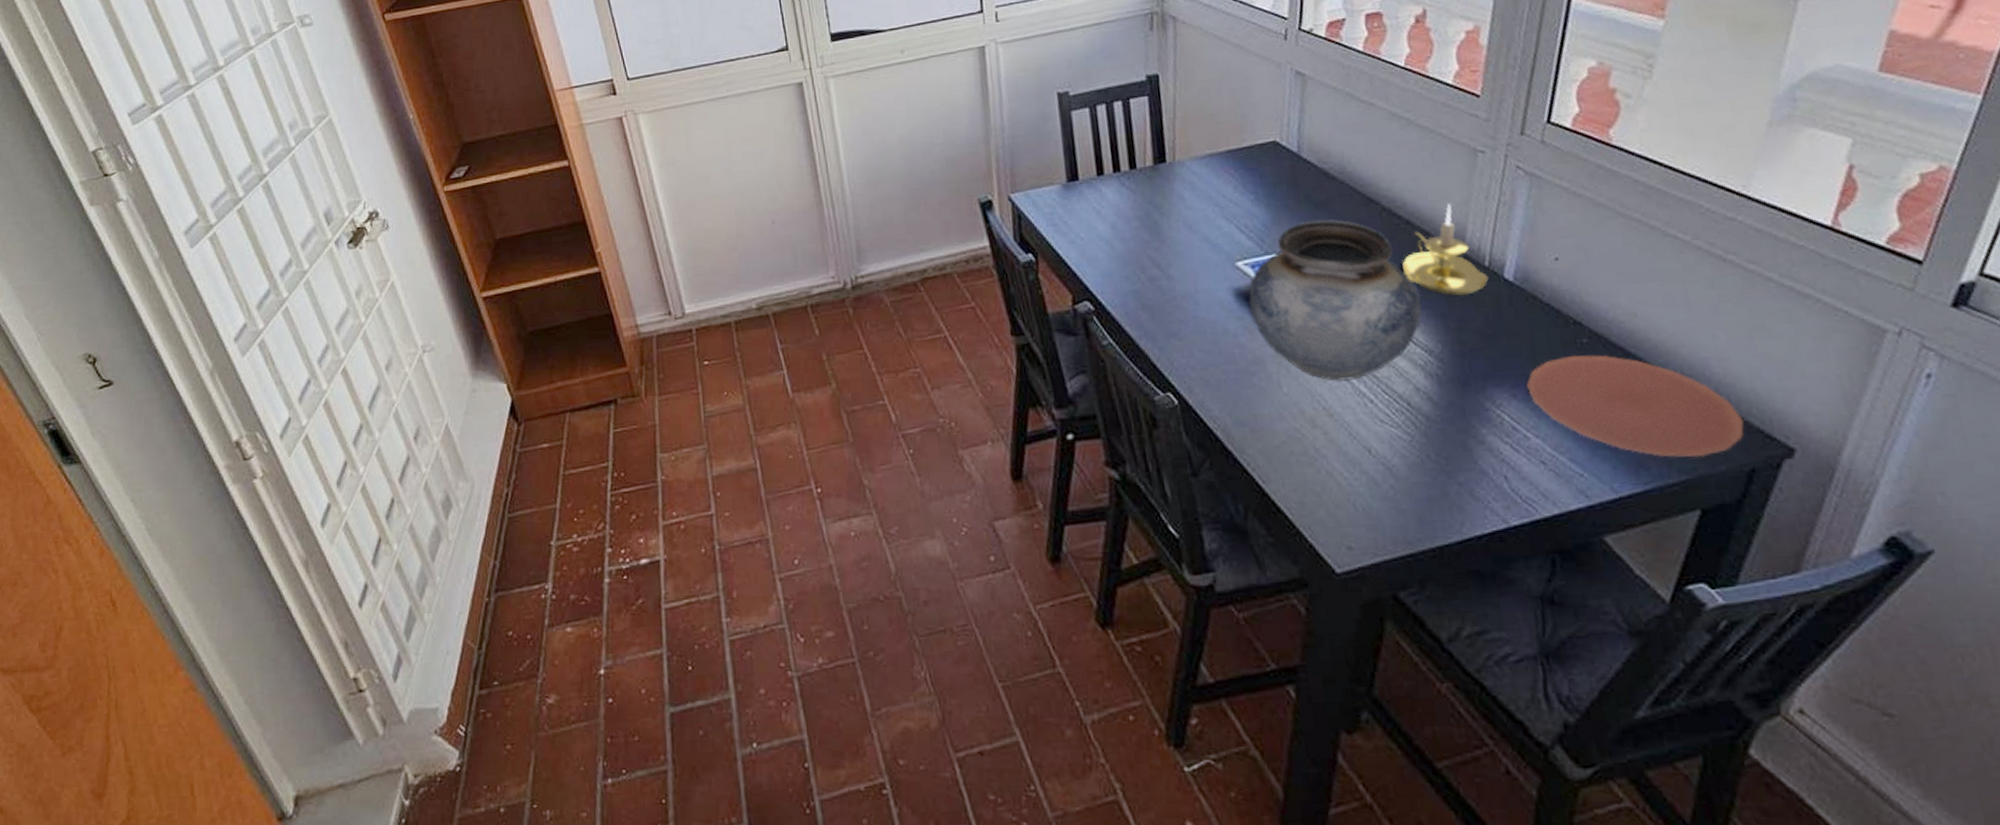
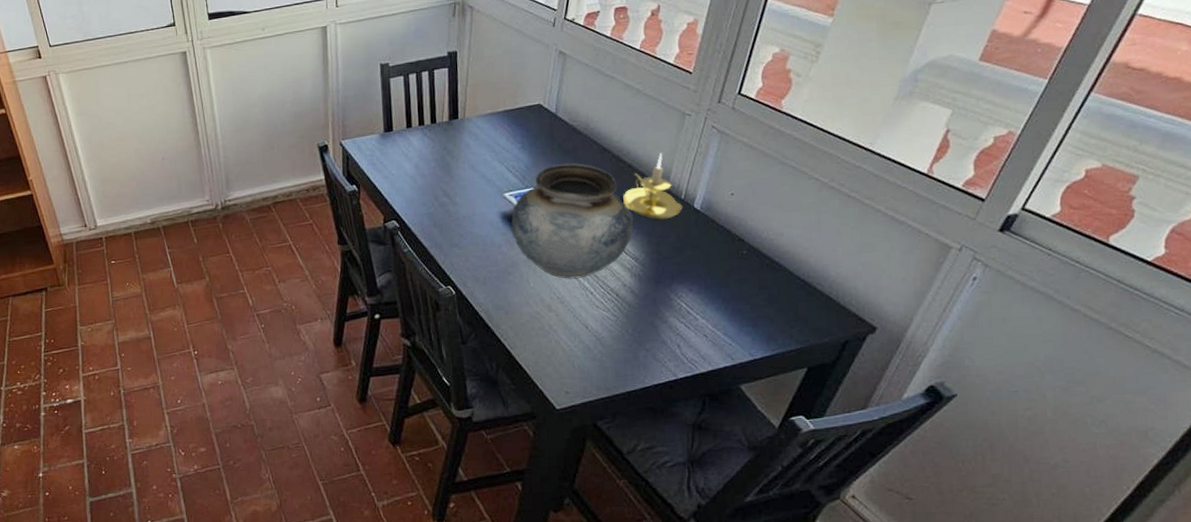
plate: present [1526,354,1744,457] -> none [701,262,846,333]

